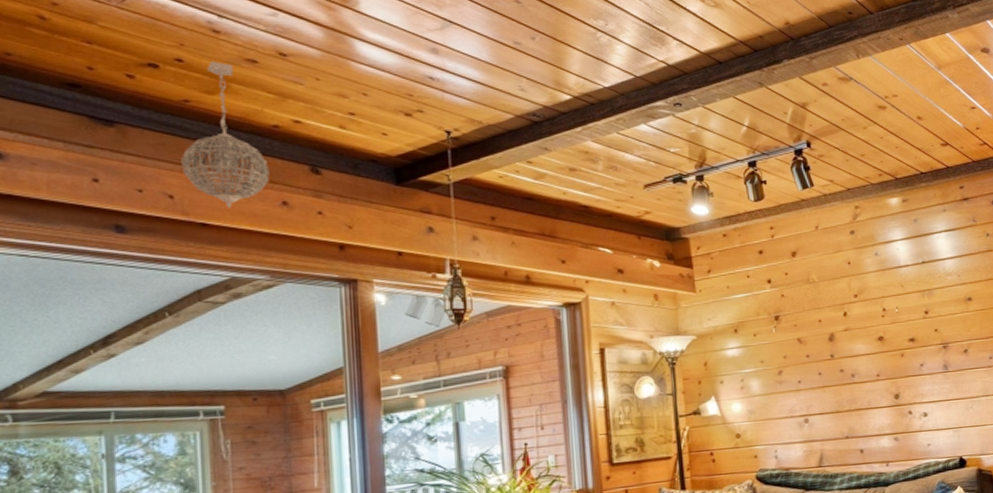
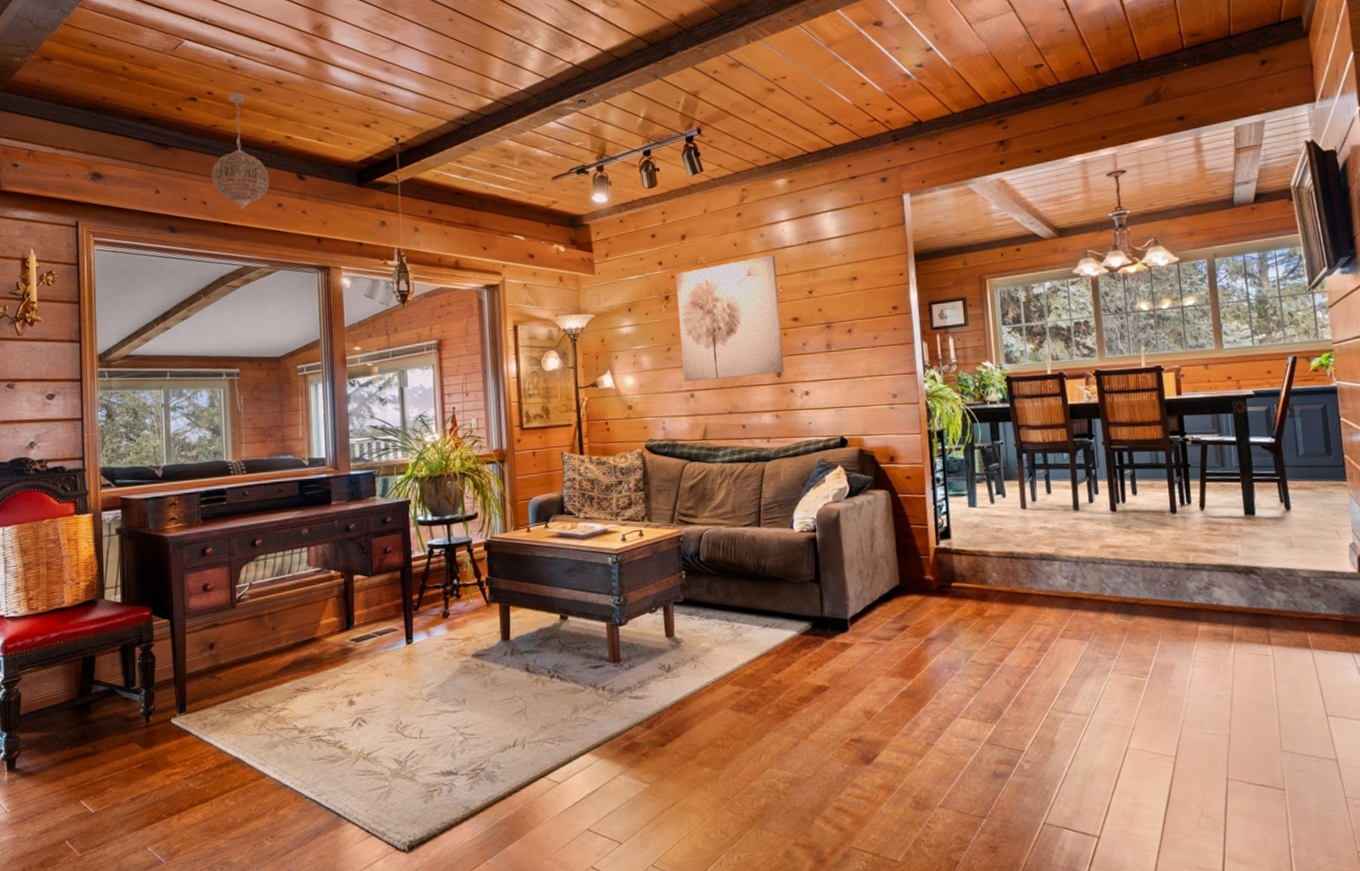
wall art: none [786,274,902,406] -> present [676,255,784,382]

